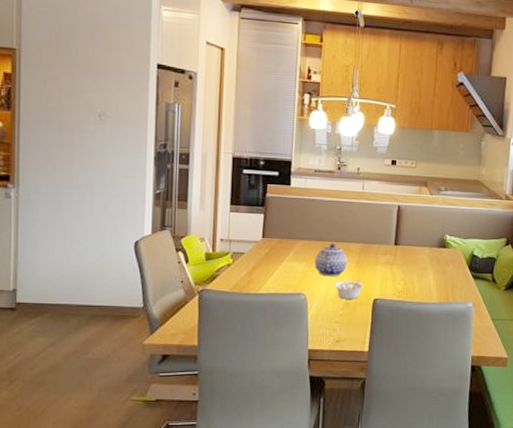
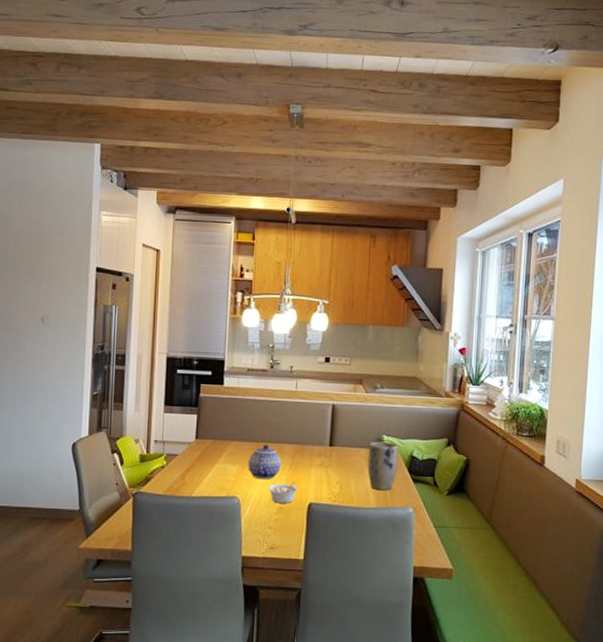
plant pot: none [430,240,461,287] -> present [367,441,399,491]

